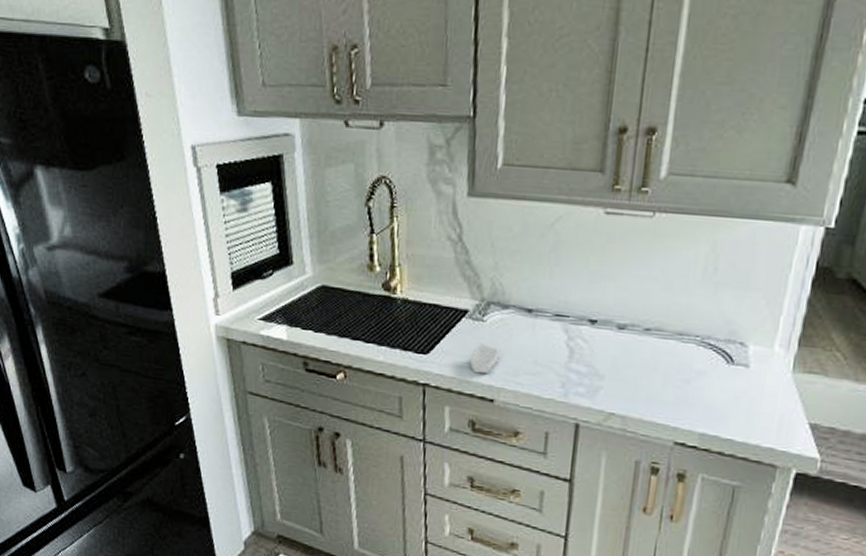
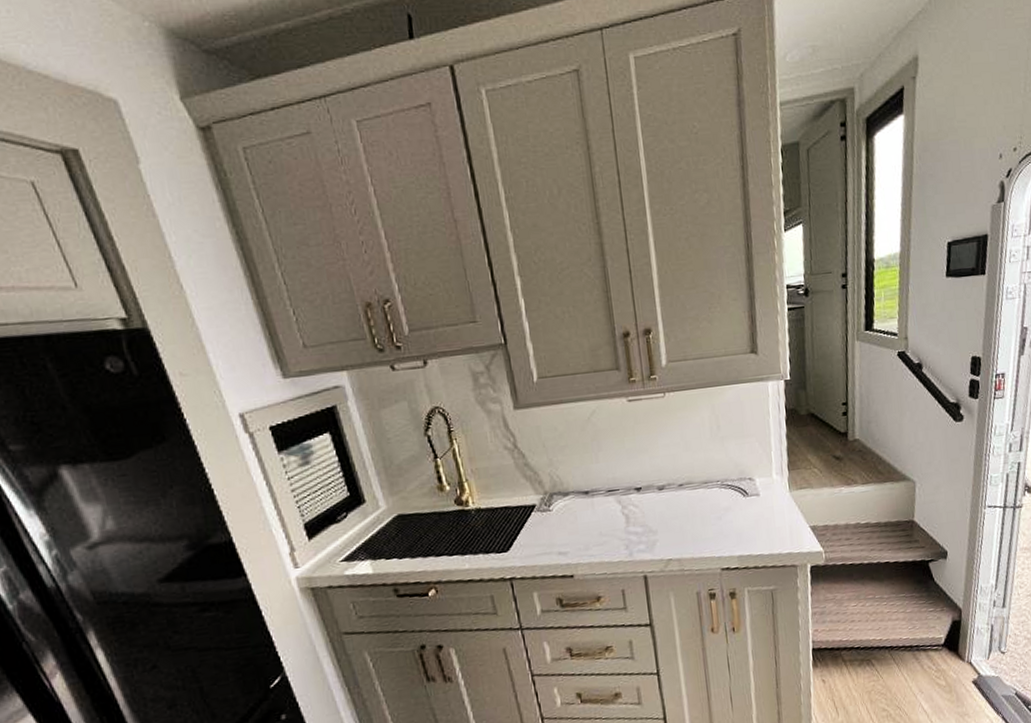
soap bar: present [470,343,501,374] -> none [546,529,571,557]

